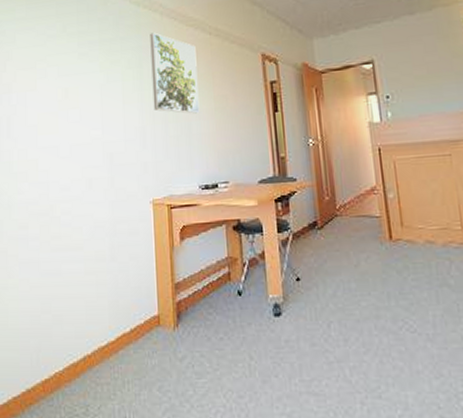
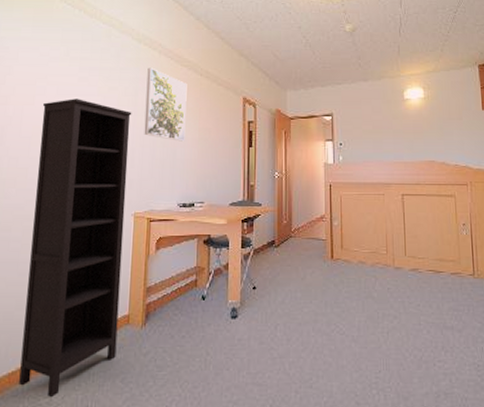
bookcase: none [46,77,150,408] -> present [19,99,132,398]

